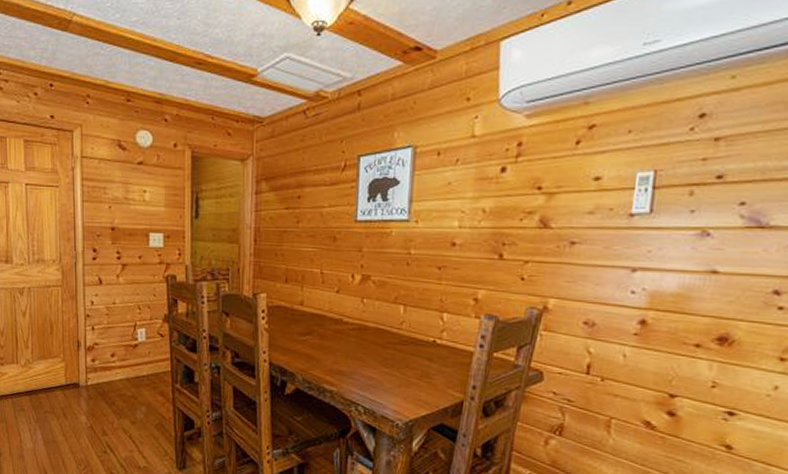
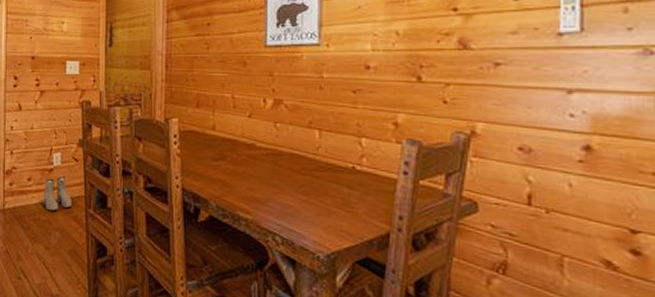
boots: none [128,352,157,387] -> present [43,176,71,211]

